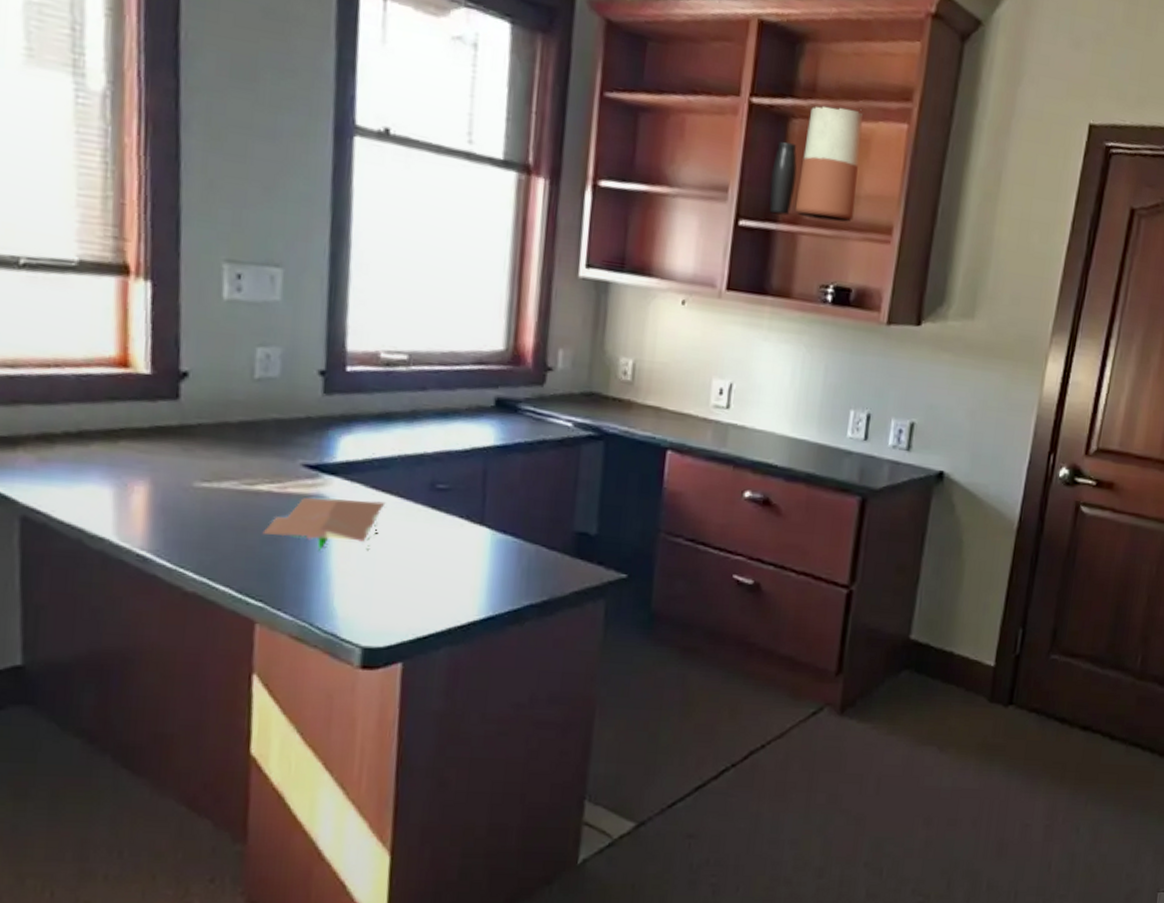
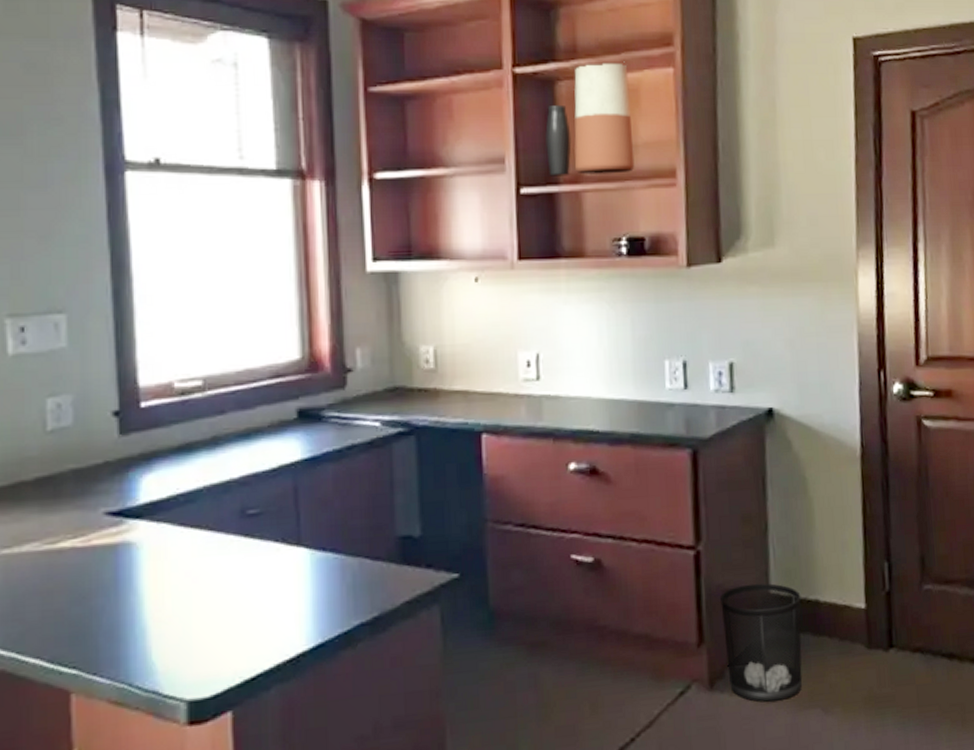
papers: present [262,497,386,552] -> none [69,538,196,604]
waste bin: none [859,627,938,734] -> present [720,583,803,702]

